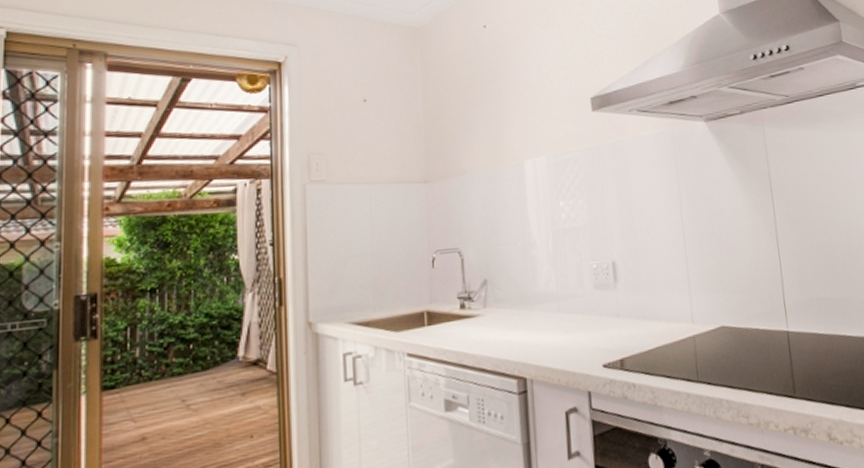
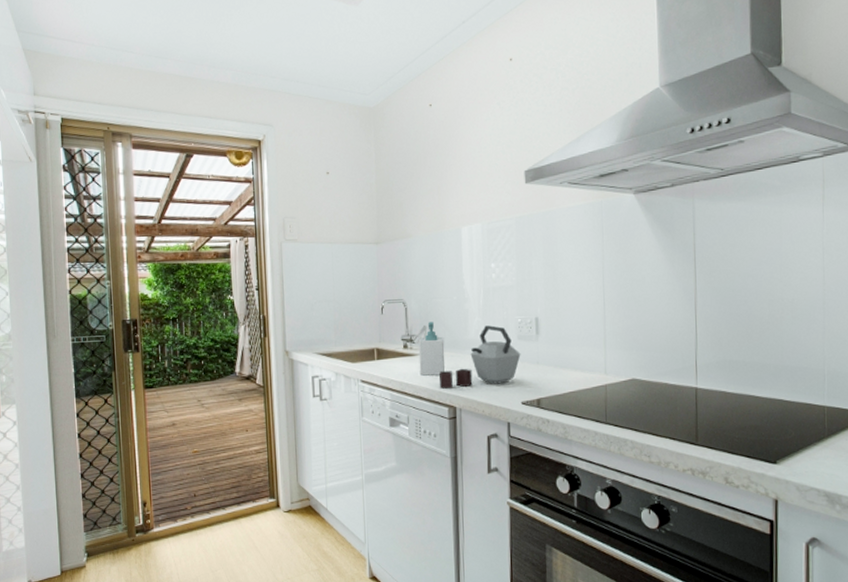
soap bottle: none [478,273,512,342] -> present [418,321,445,376]
kettle: none [504,274,599,357] -> present [439,325,521,390]

